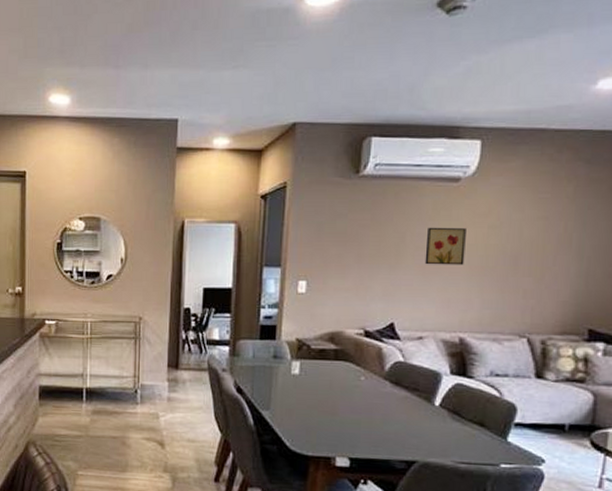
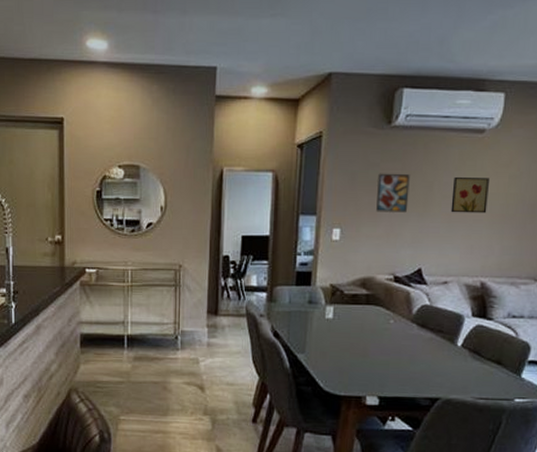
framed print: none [344,224,380,264] -> present [376,173,410,212]

